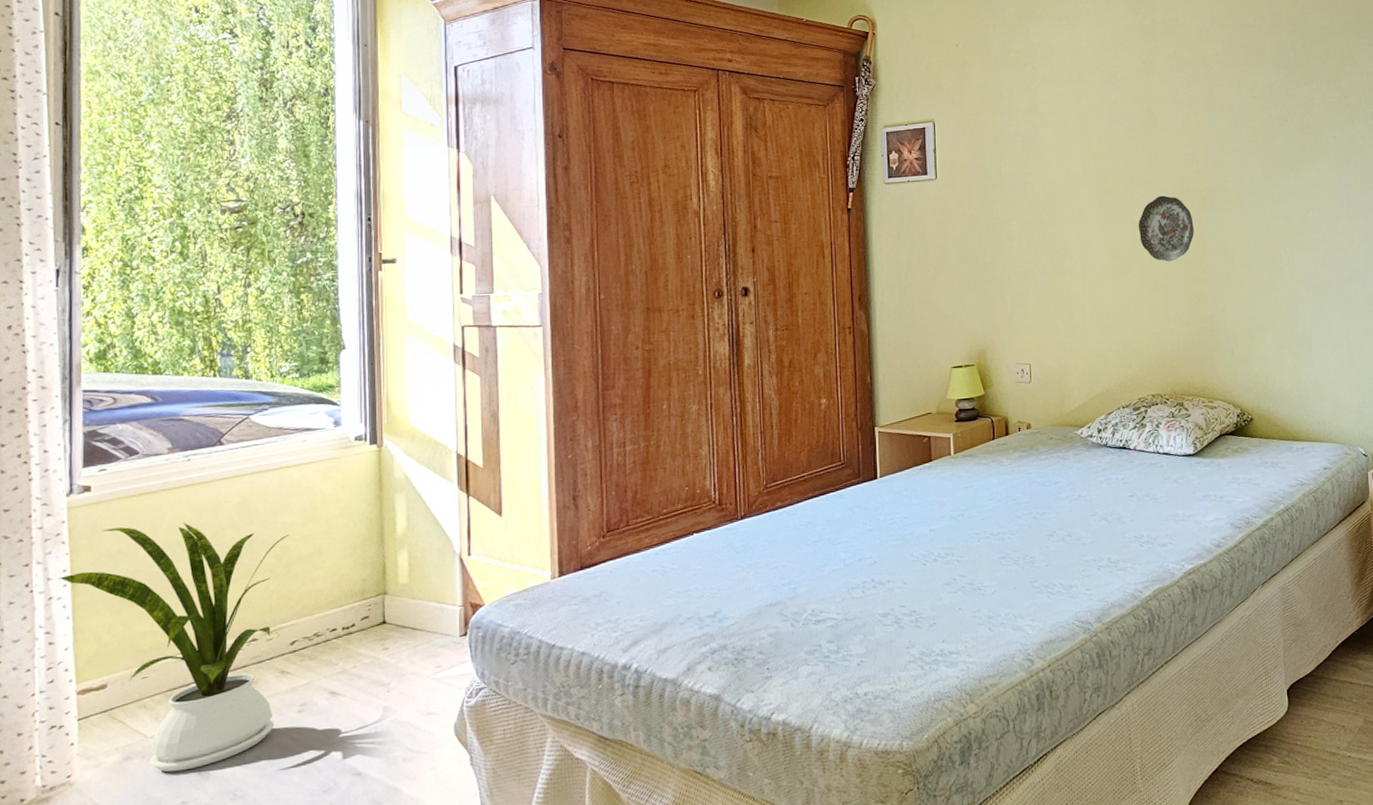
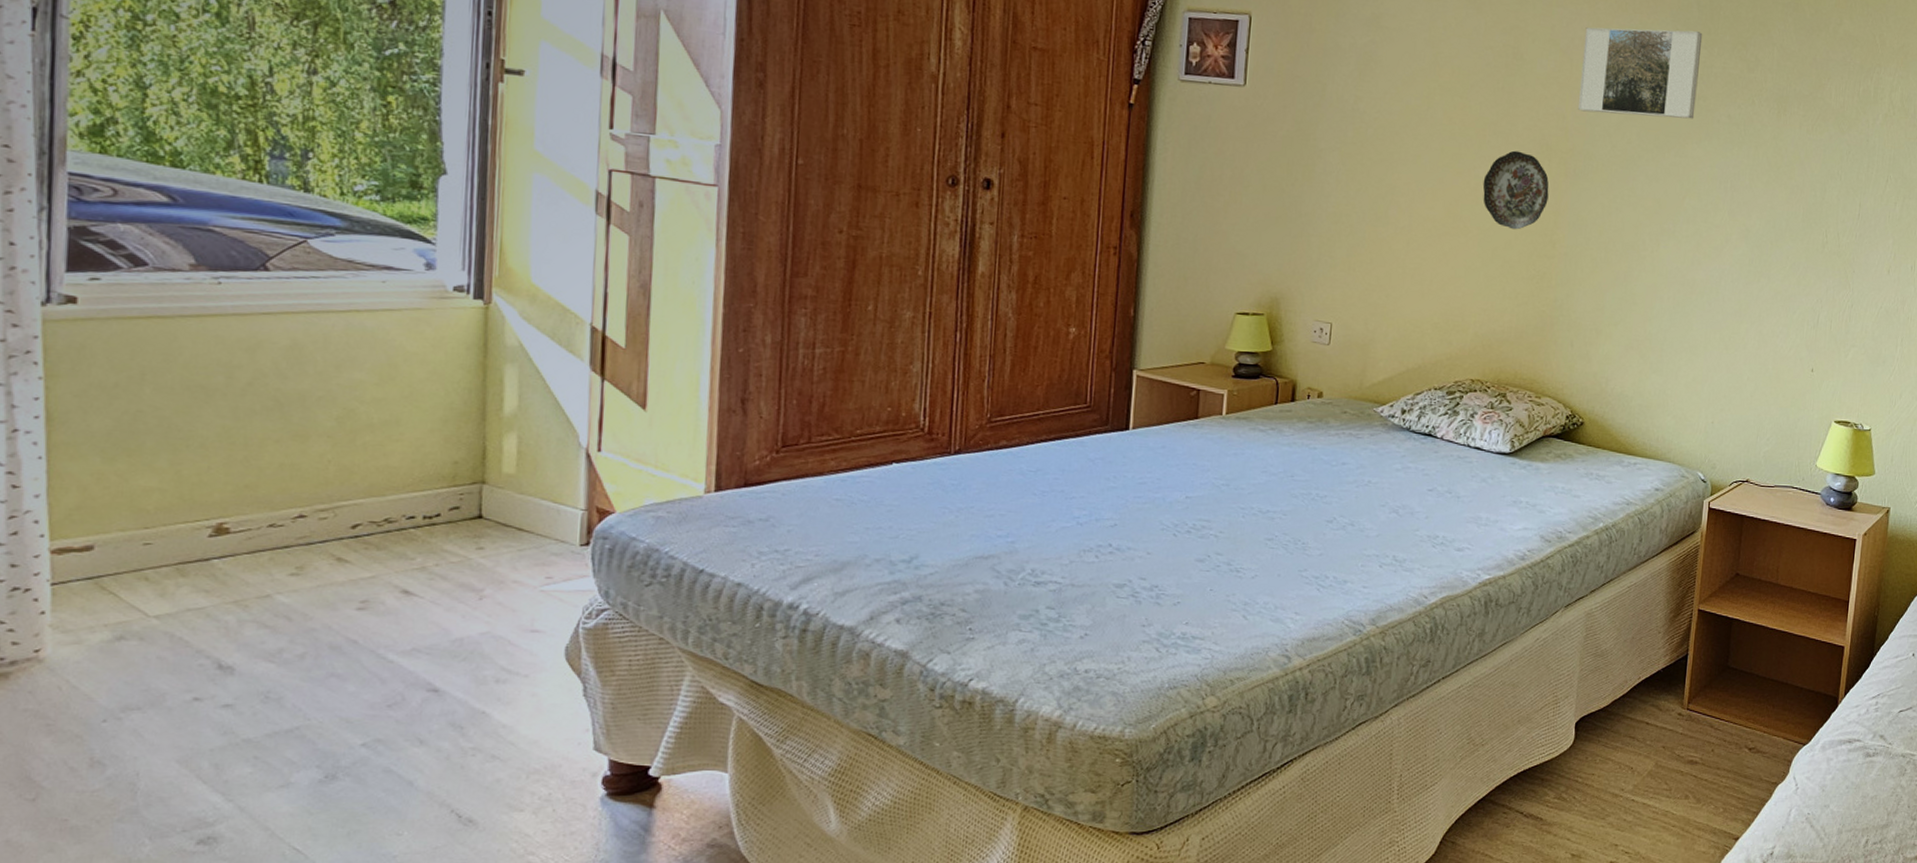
house plant: present [58,522,291,772] -> none [27,354,359,661]
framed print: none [1203,72,1305,154] -> present [1578,27,1703,119]

